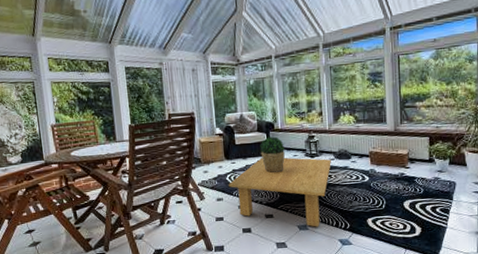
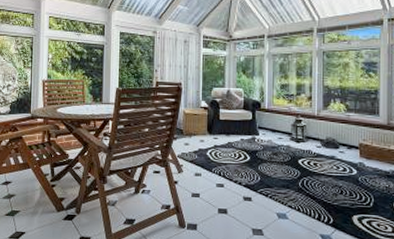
coffee table: present [228,157,331,227] -> none [208,136,318,218]
potted plant: present [260,136,285,173] -> none [244,116,269,155]

